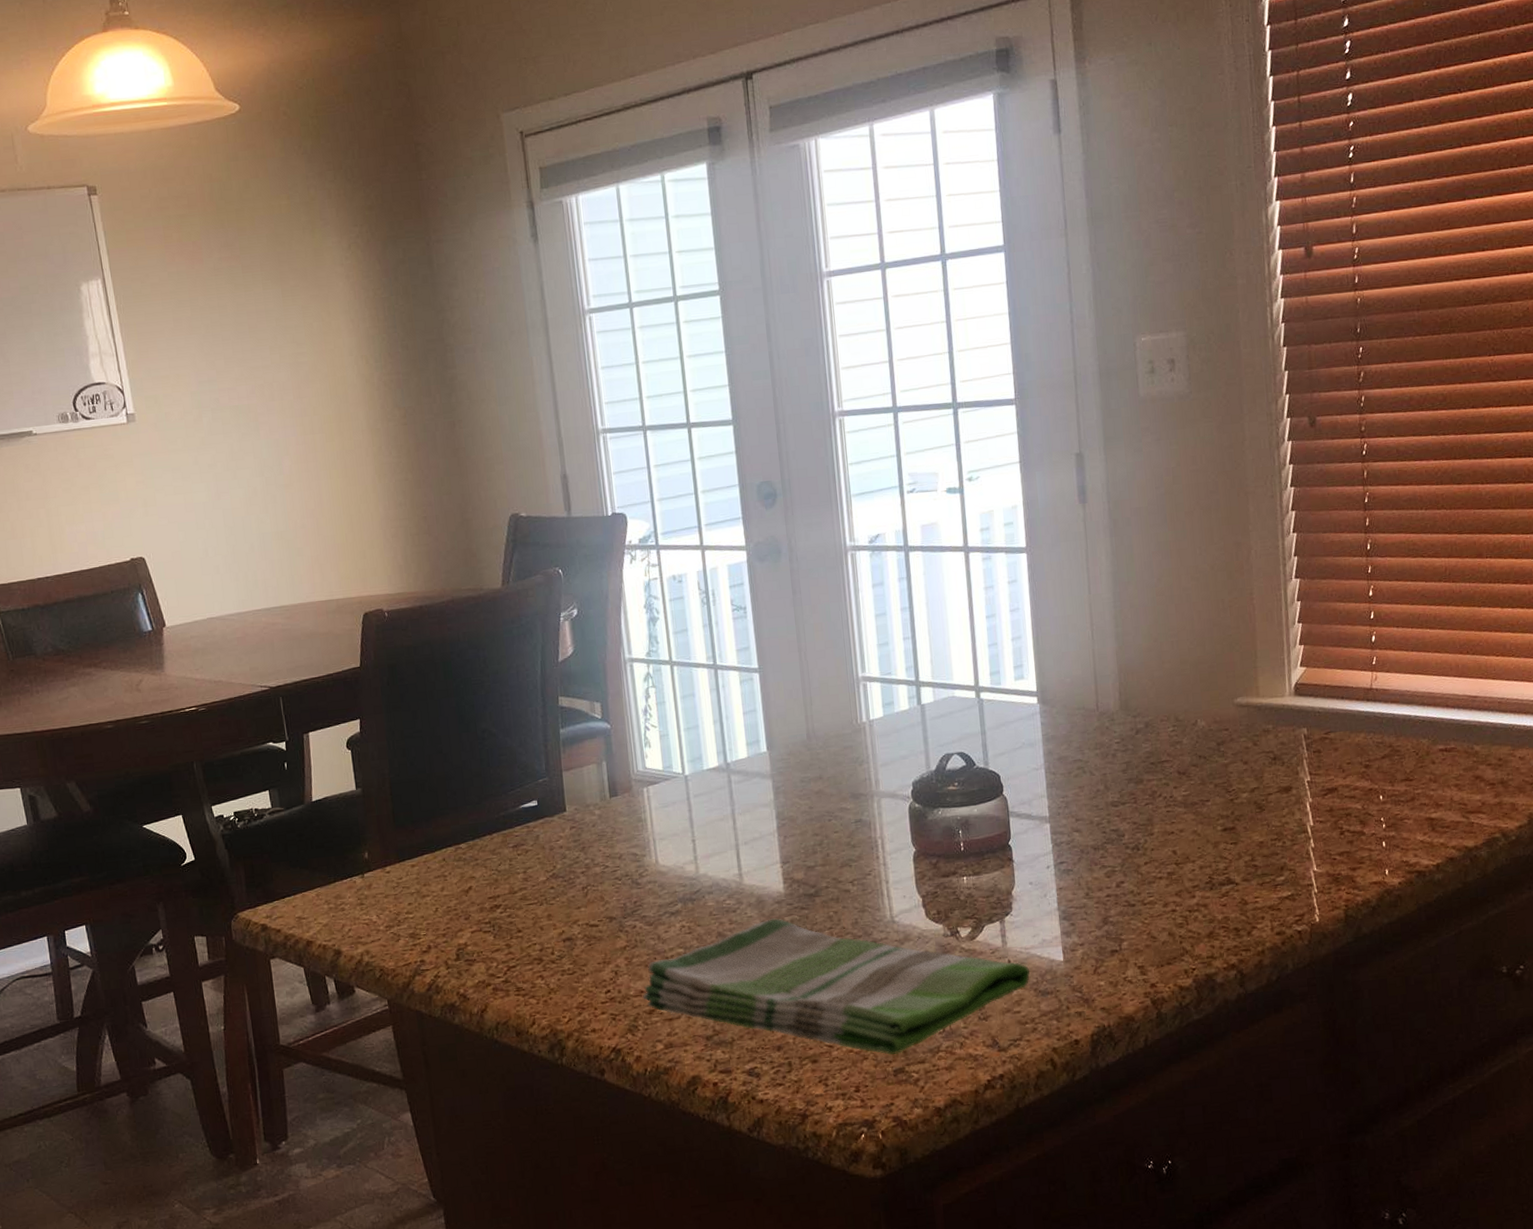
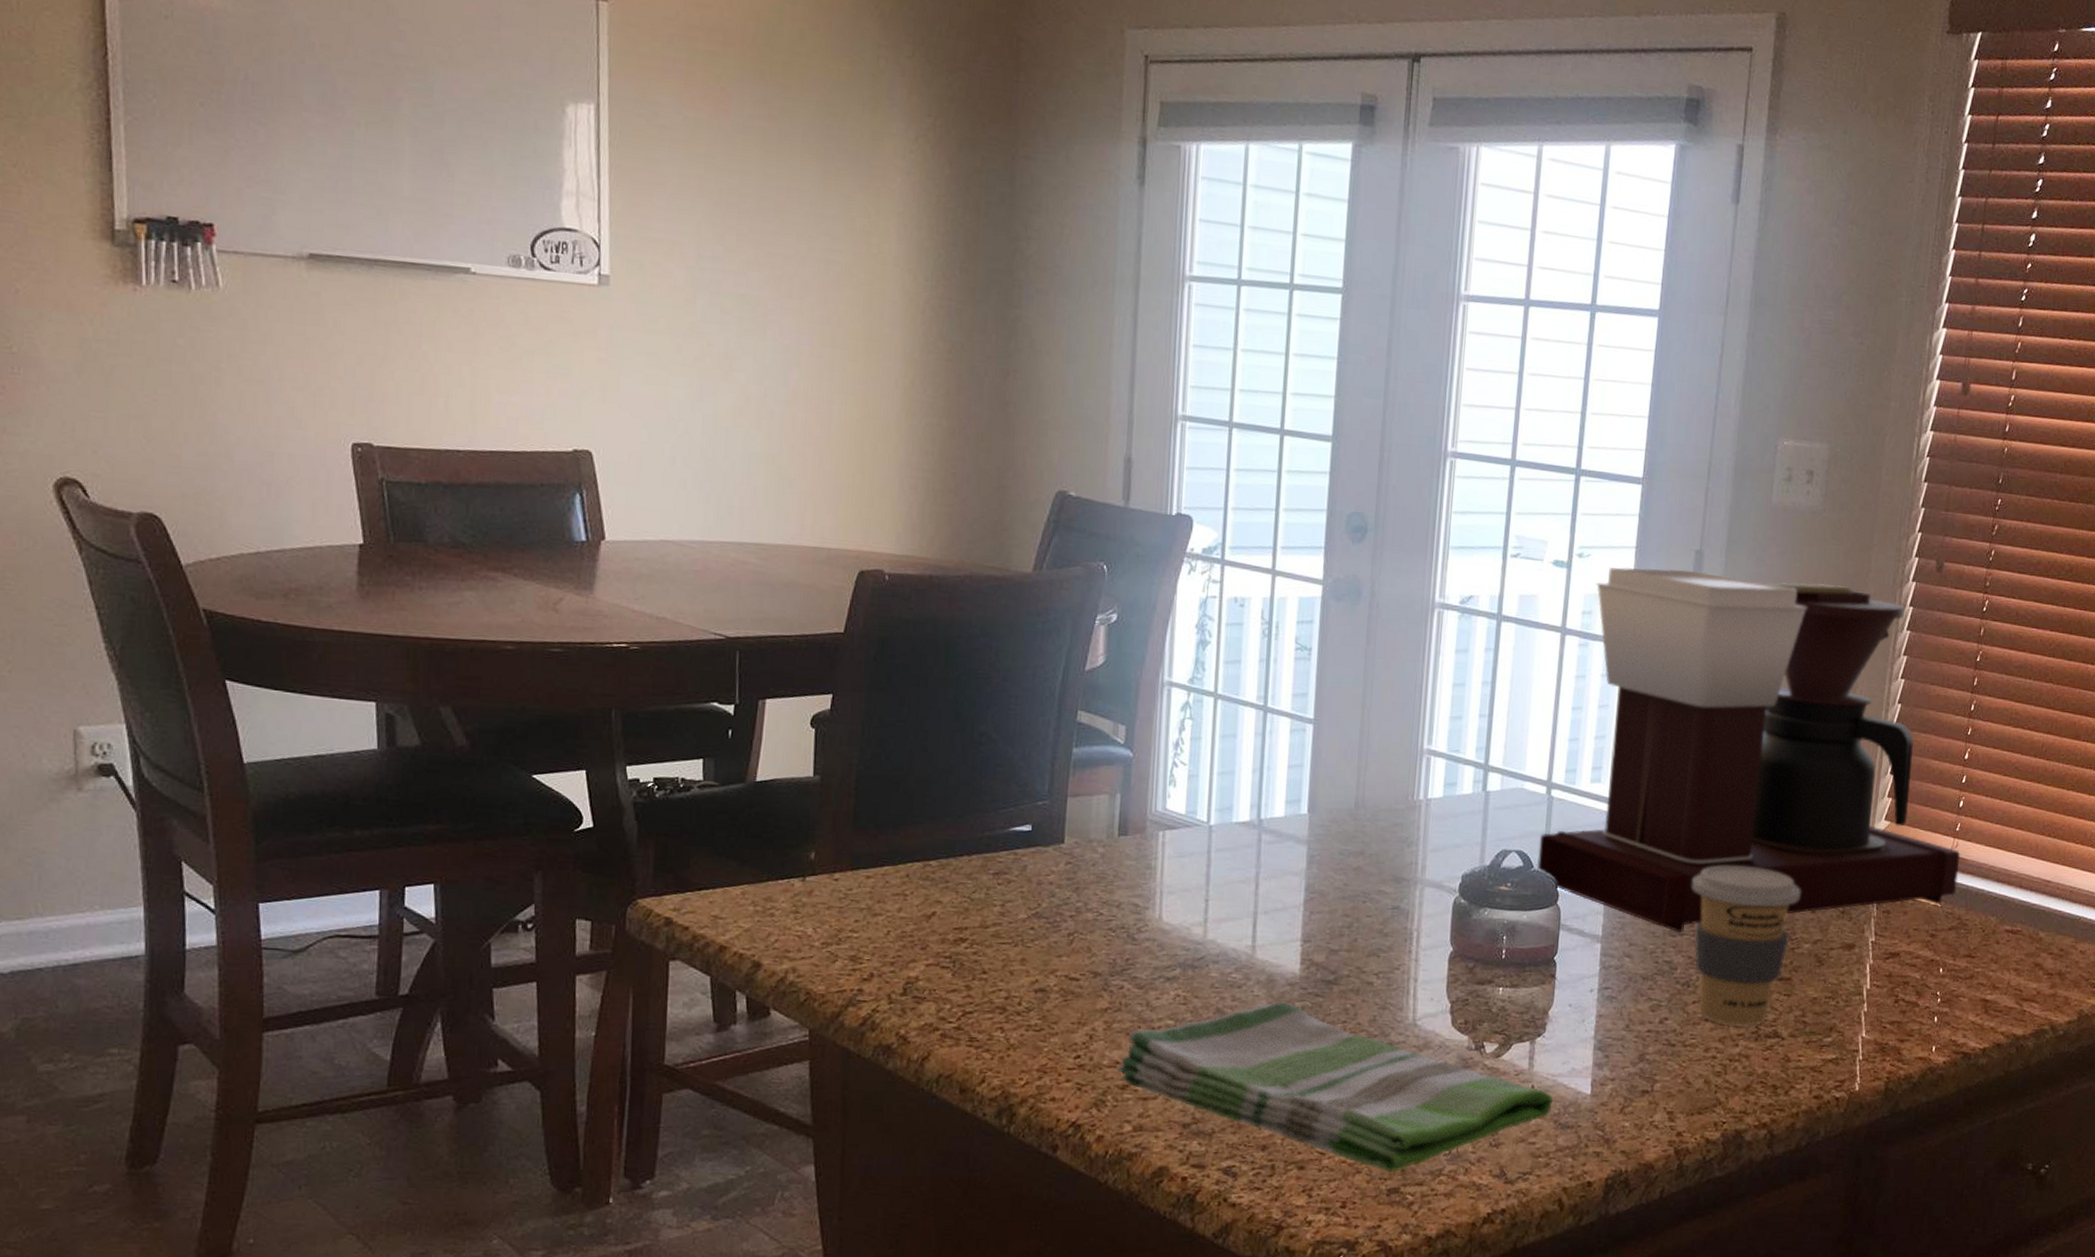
coffee maker: none [977,458,1383,803] -> present [1537,567,1961,933]
coffee cup: none [1125,731,1231,880] -> present [1692,865,1801,1026]

